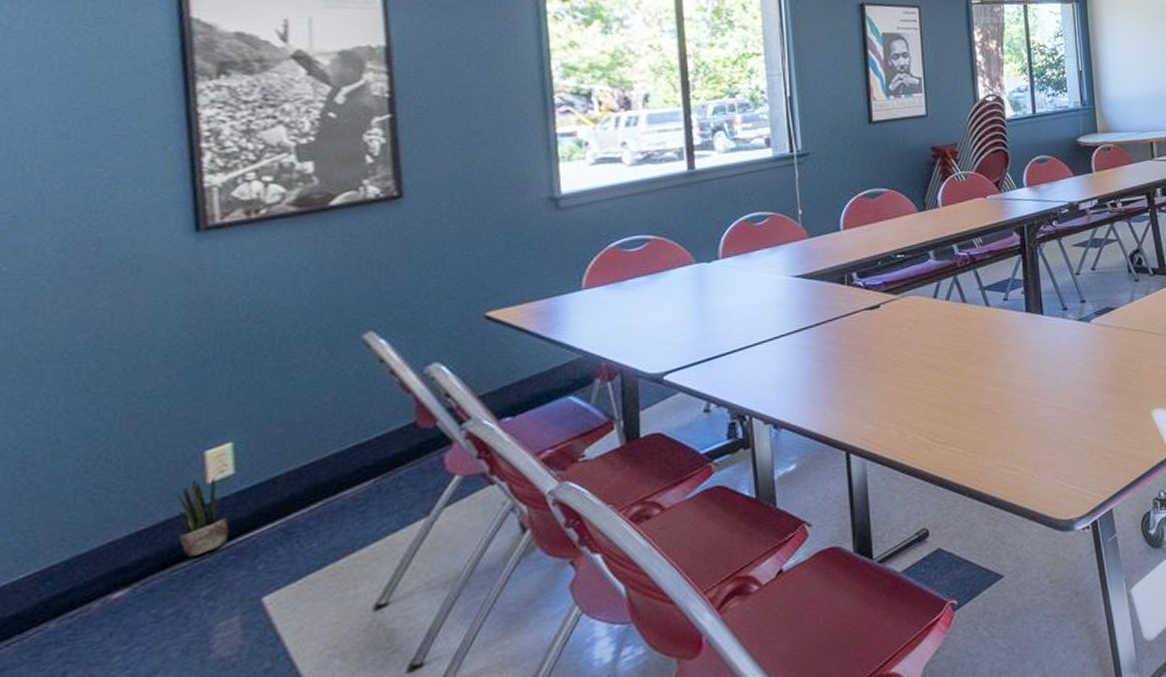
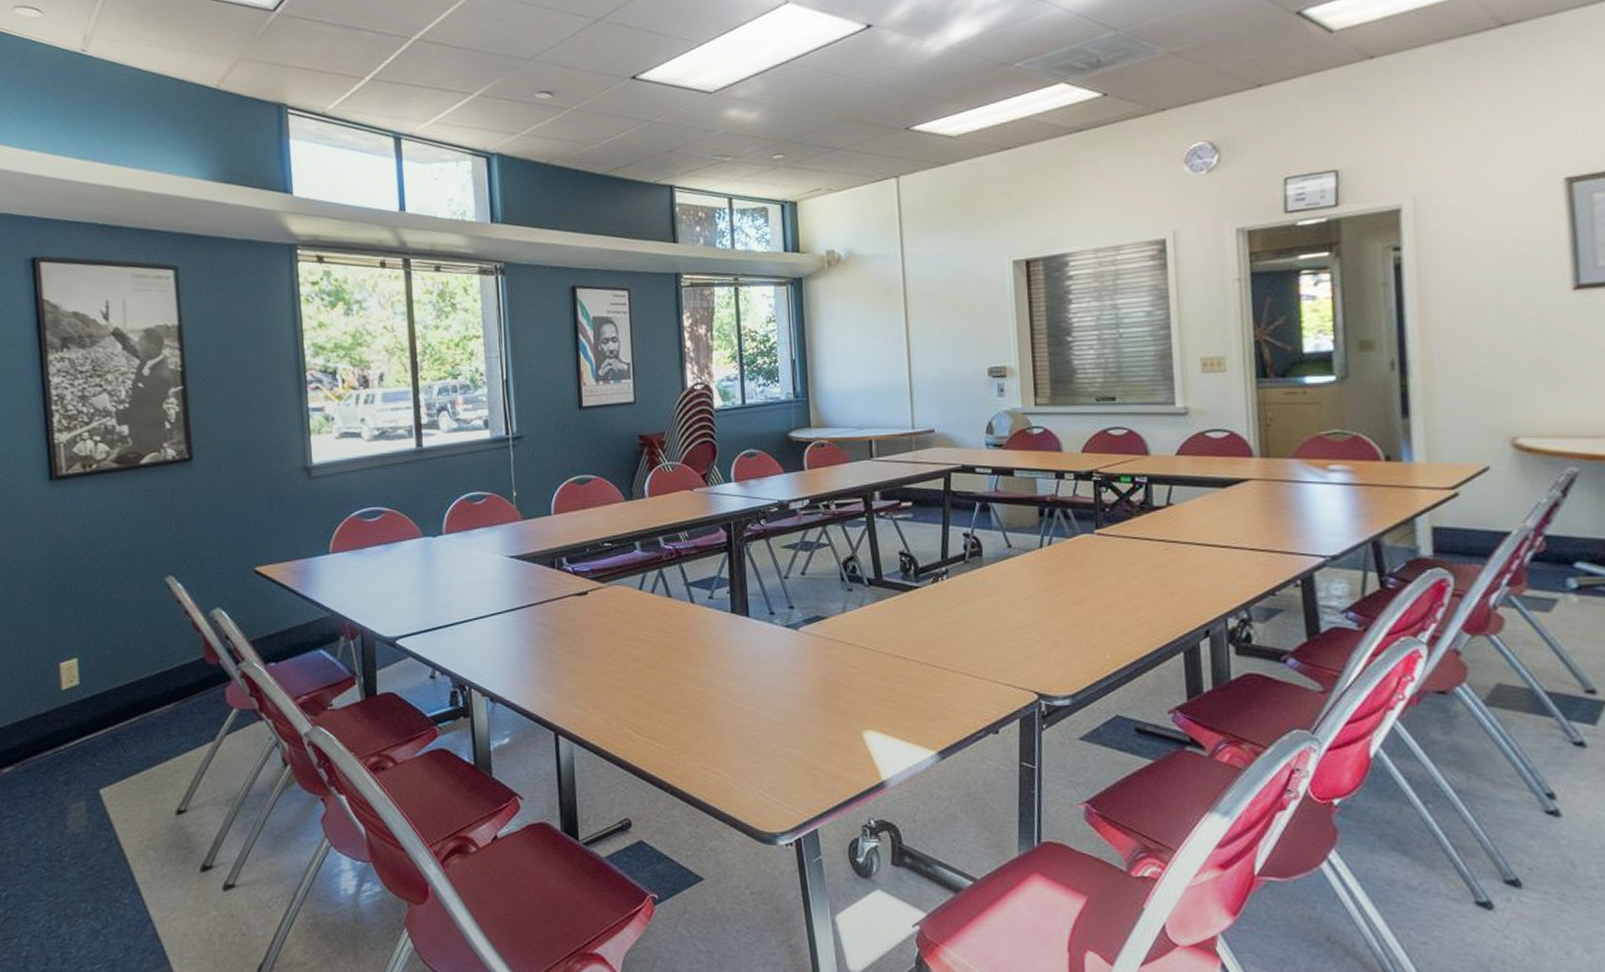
potted plant: present [177,477,229,558] -> none [42,686,76,749]

